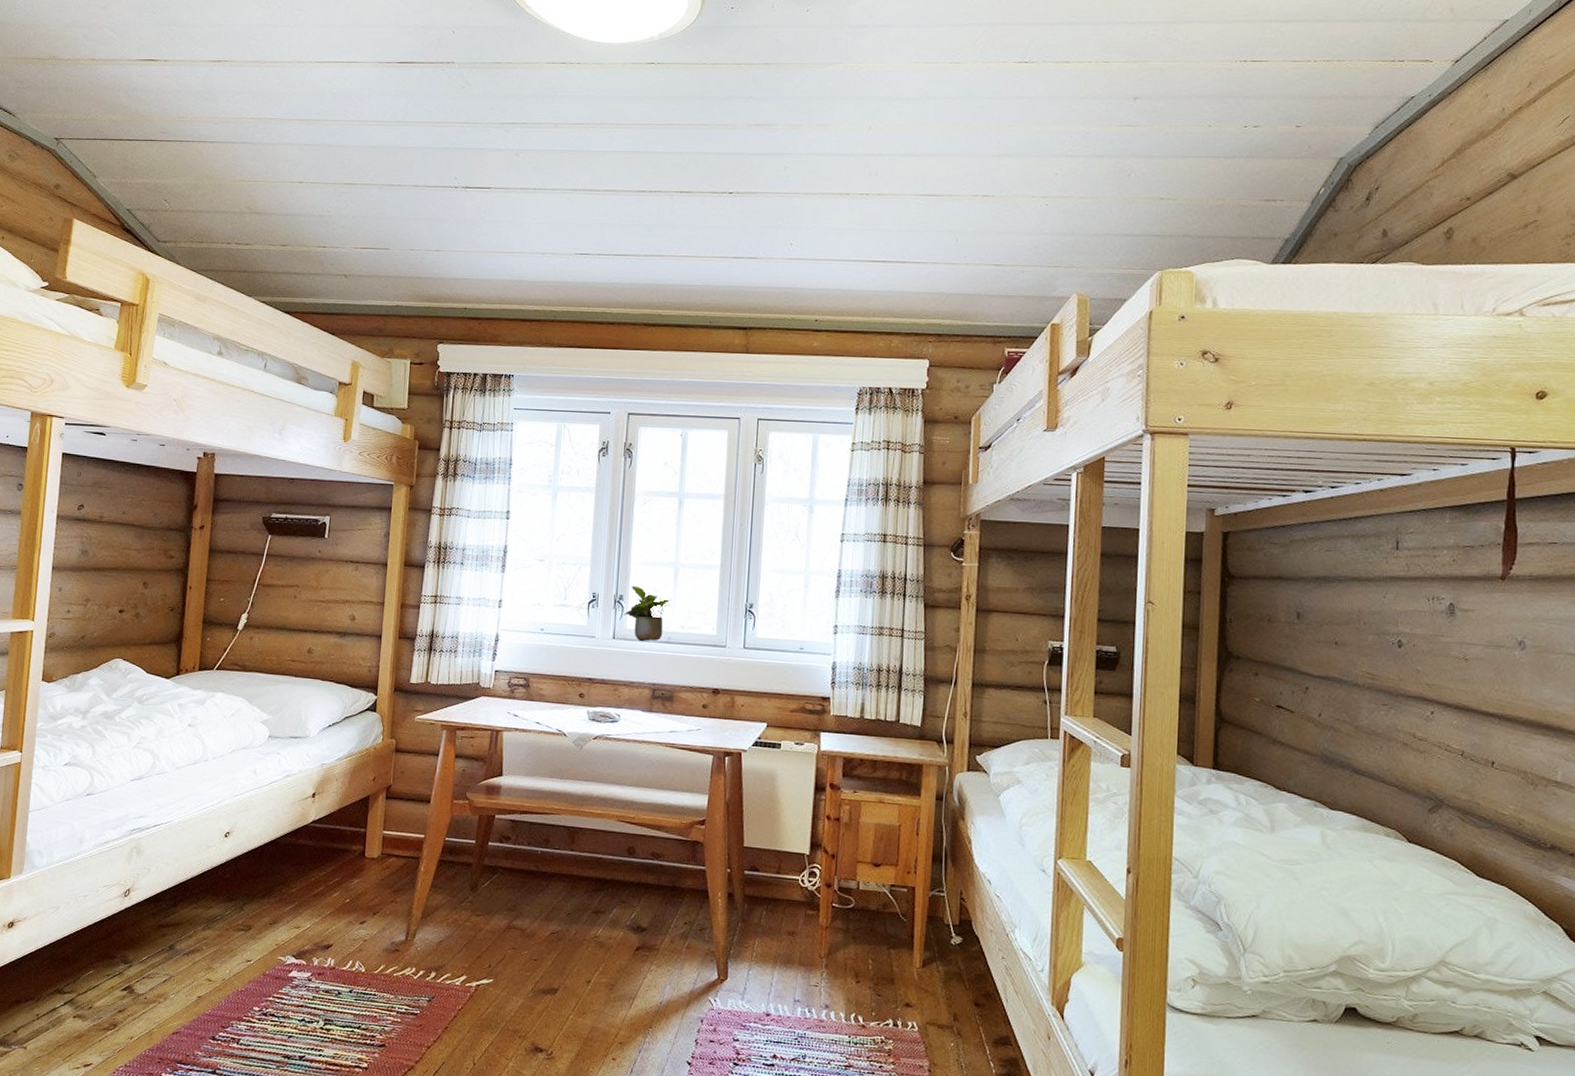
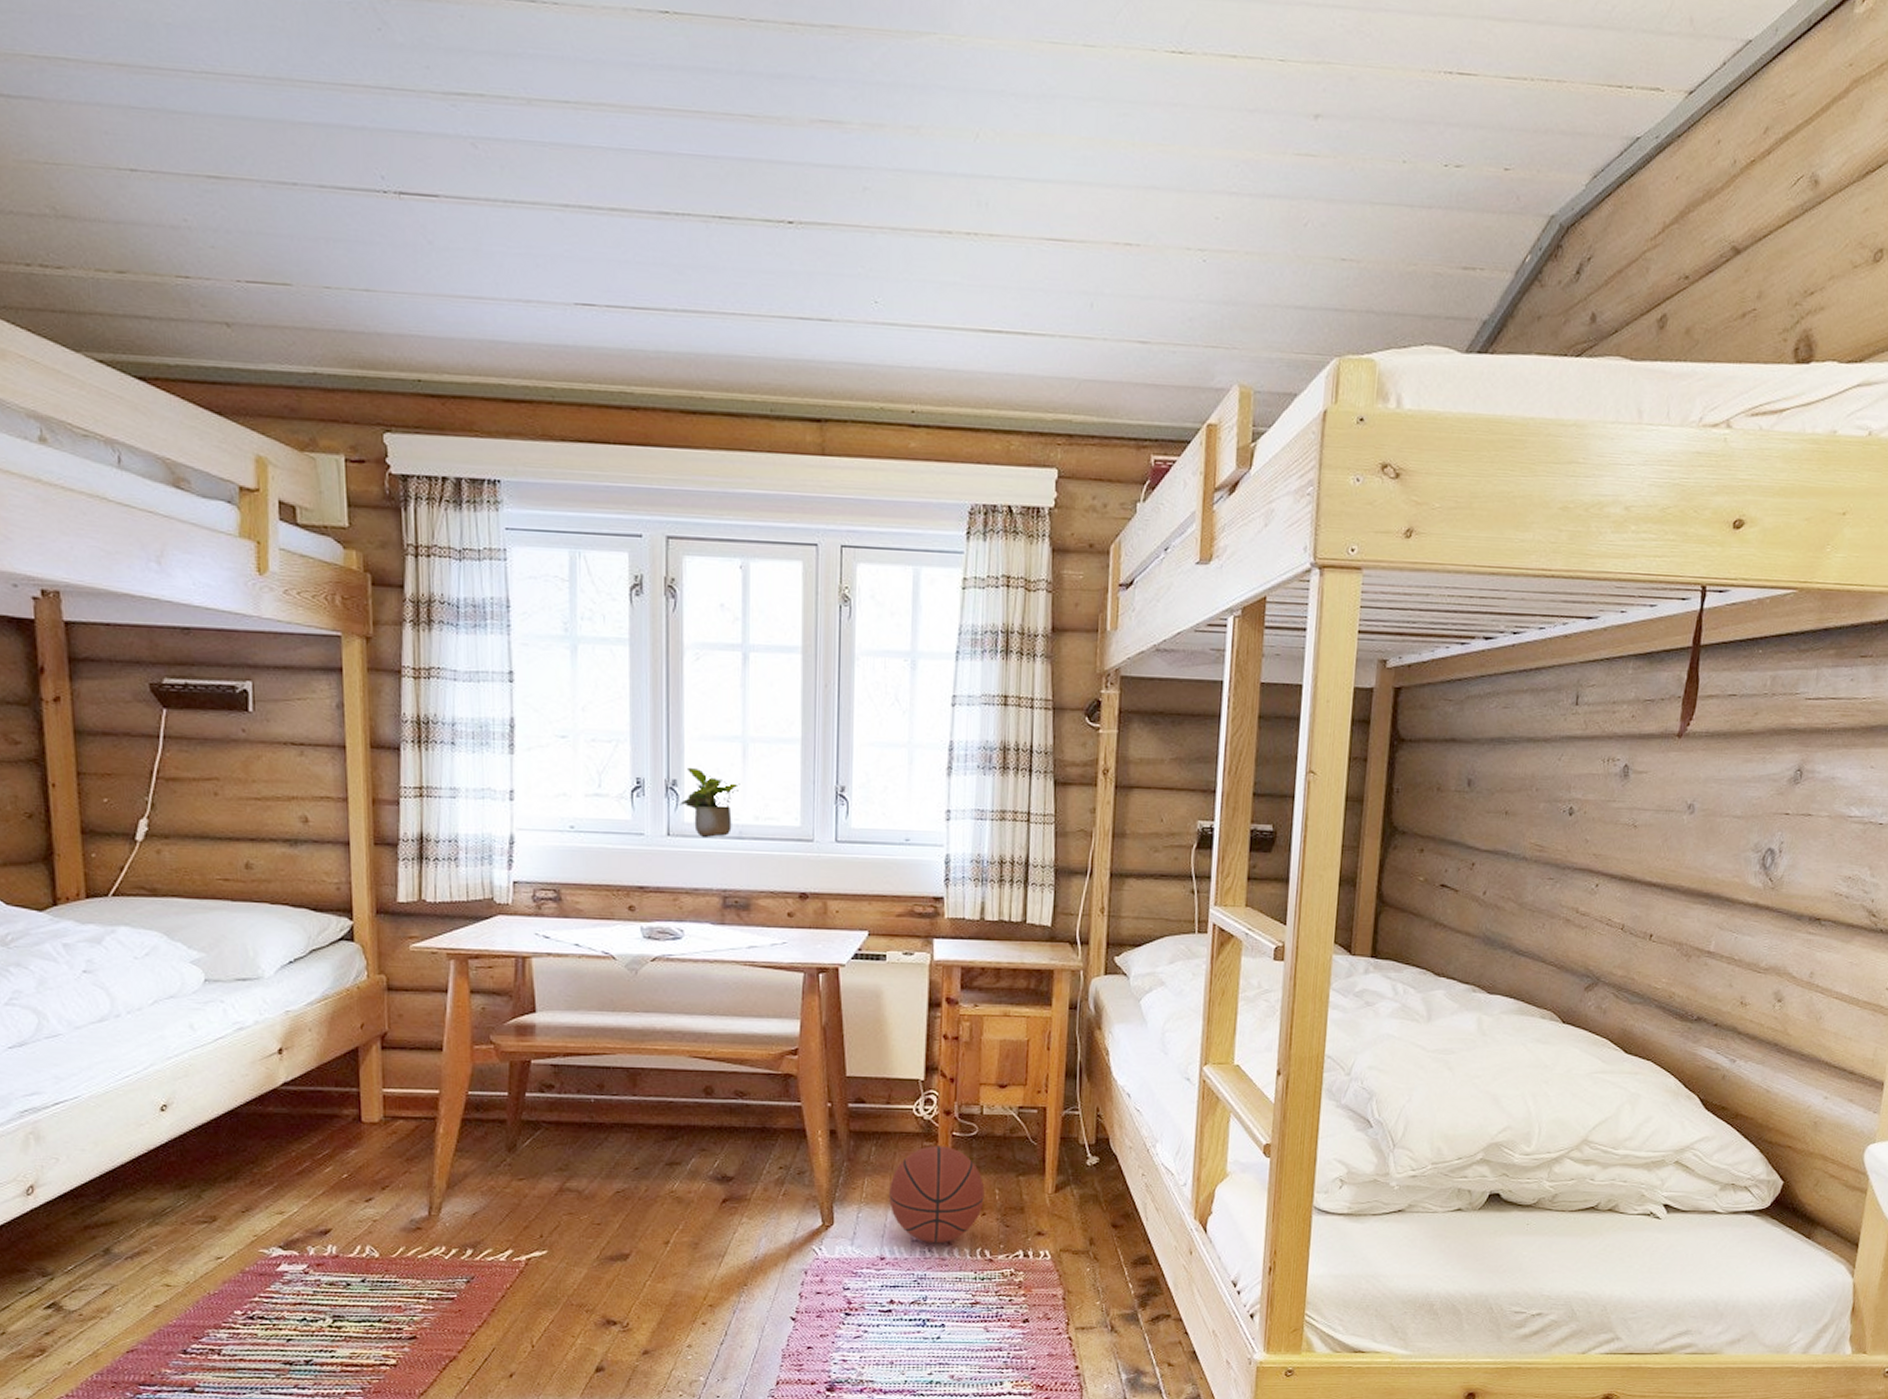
basketball: none [776,914,860,1006] -> present [889,1146,985,1244]

